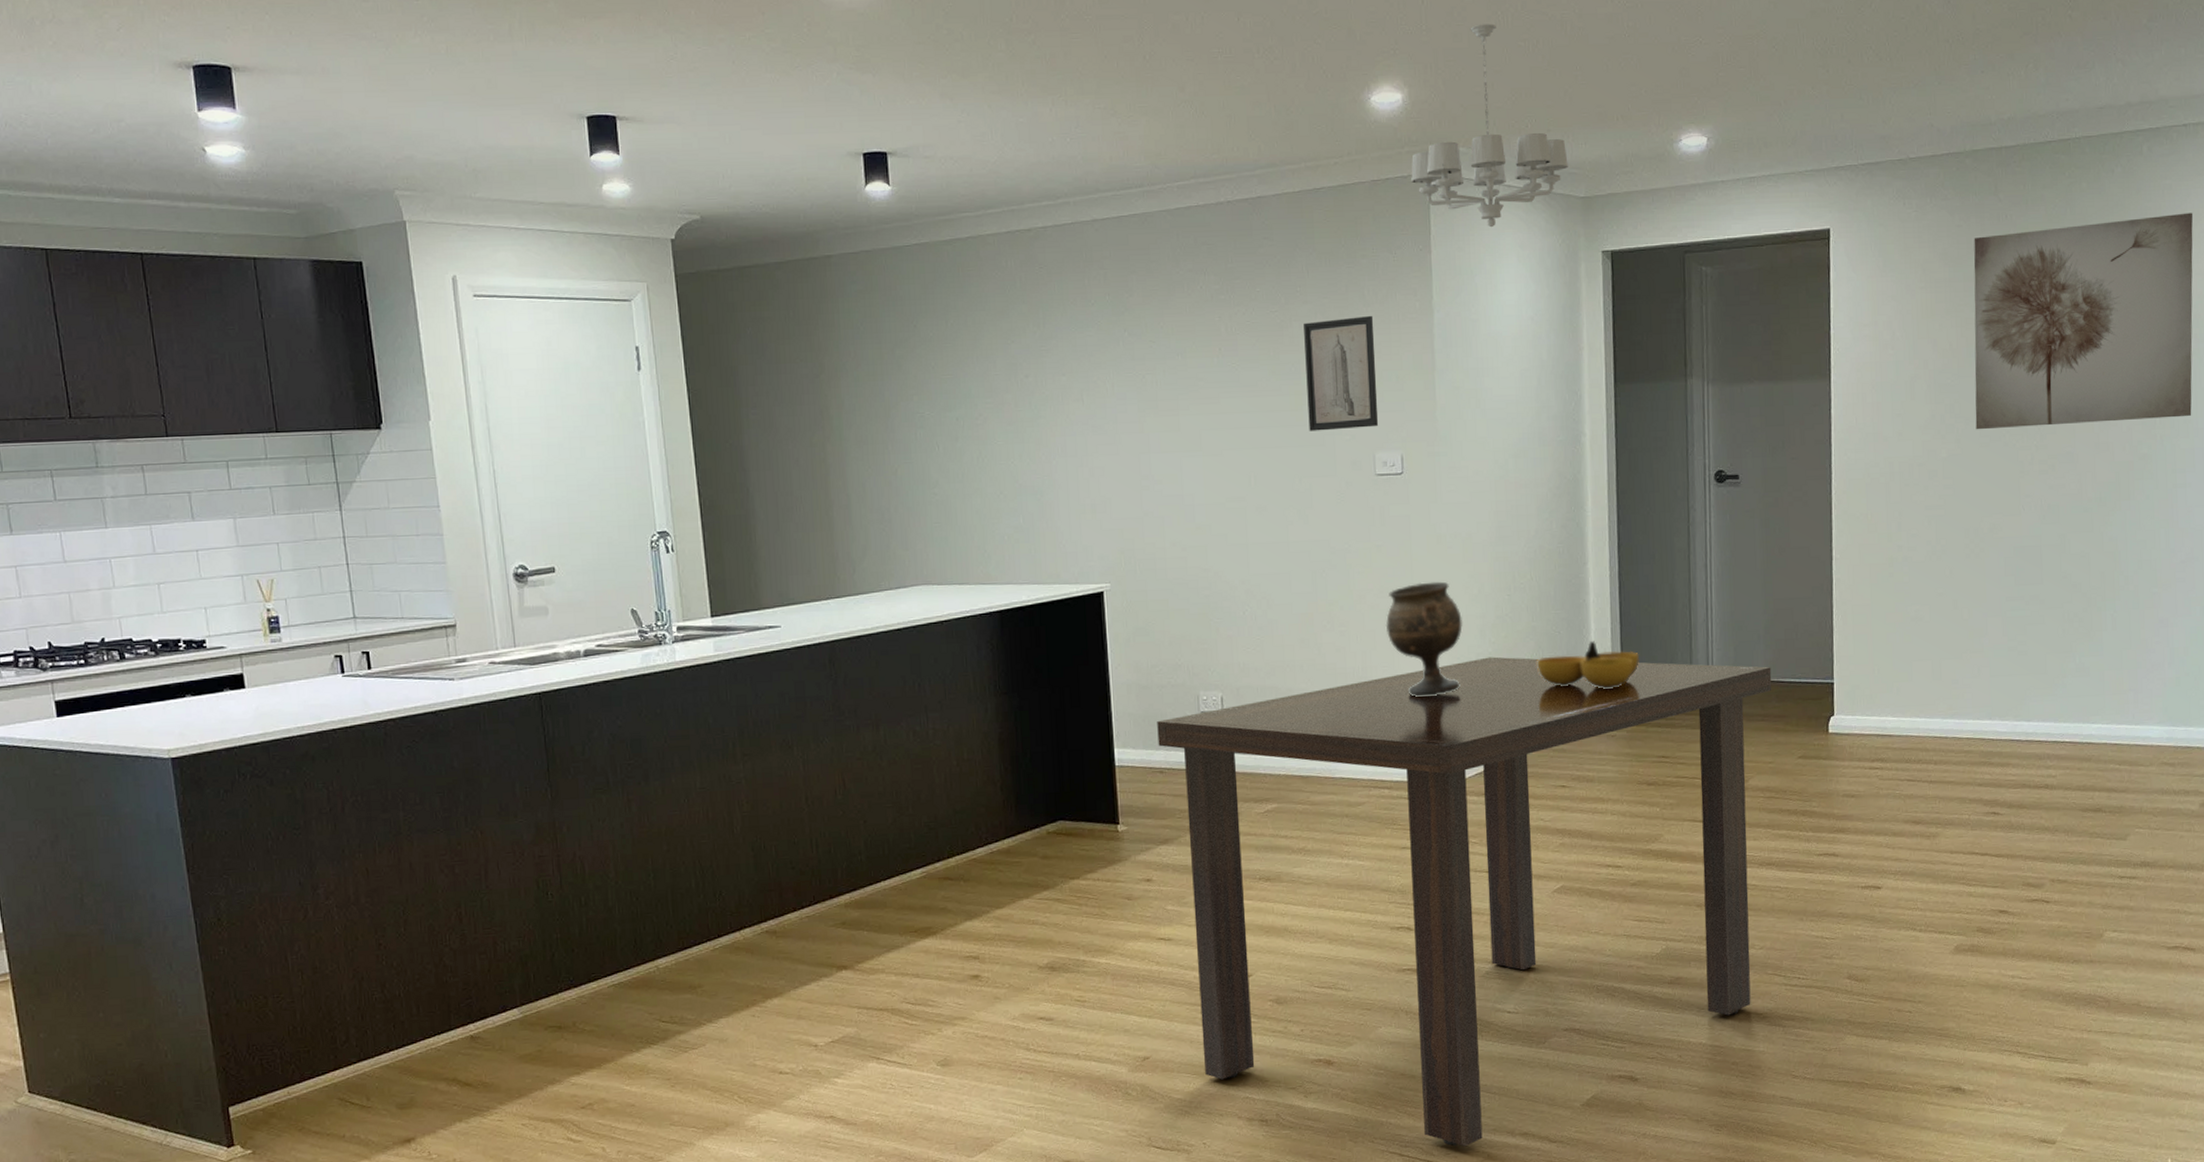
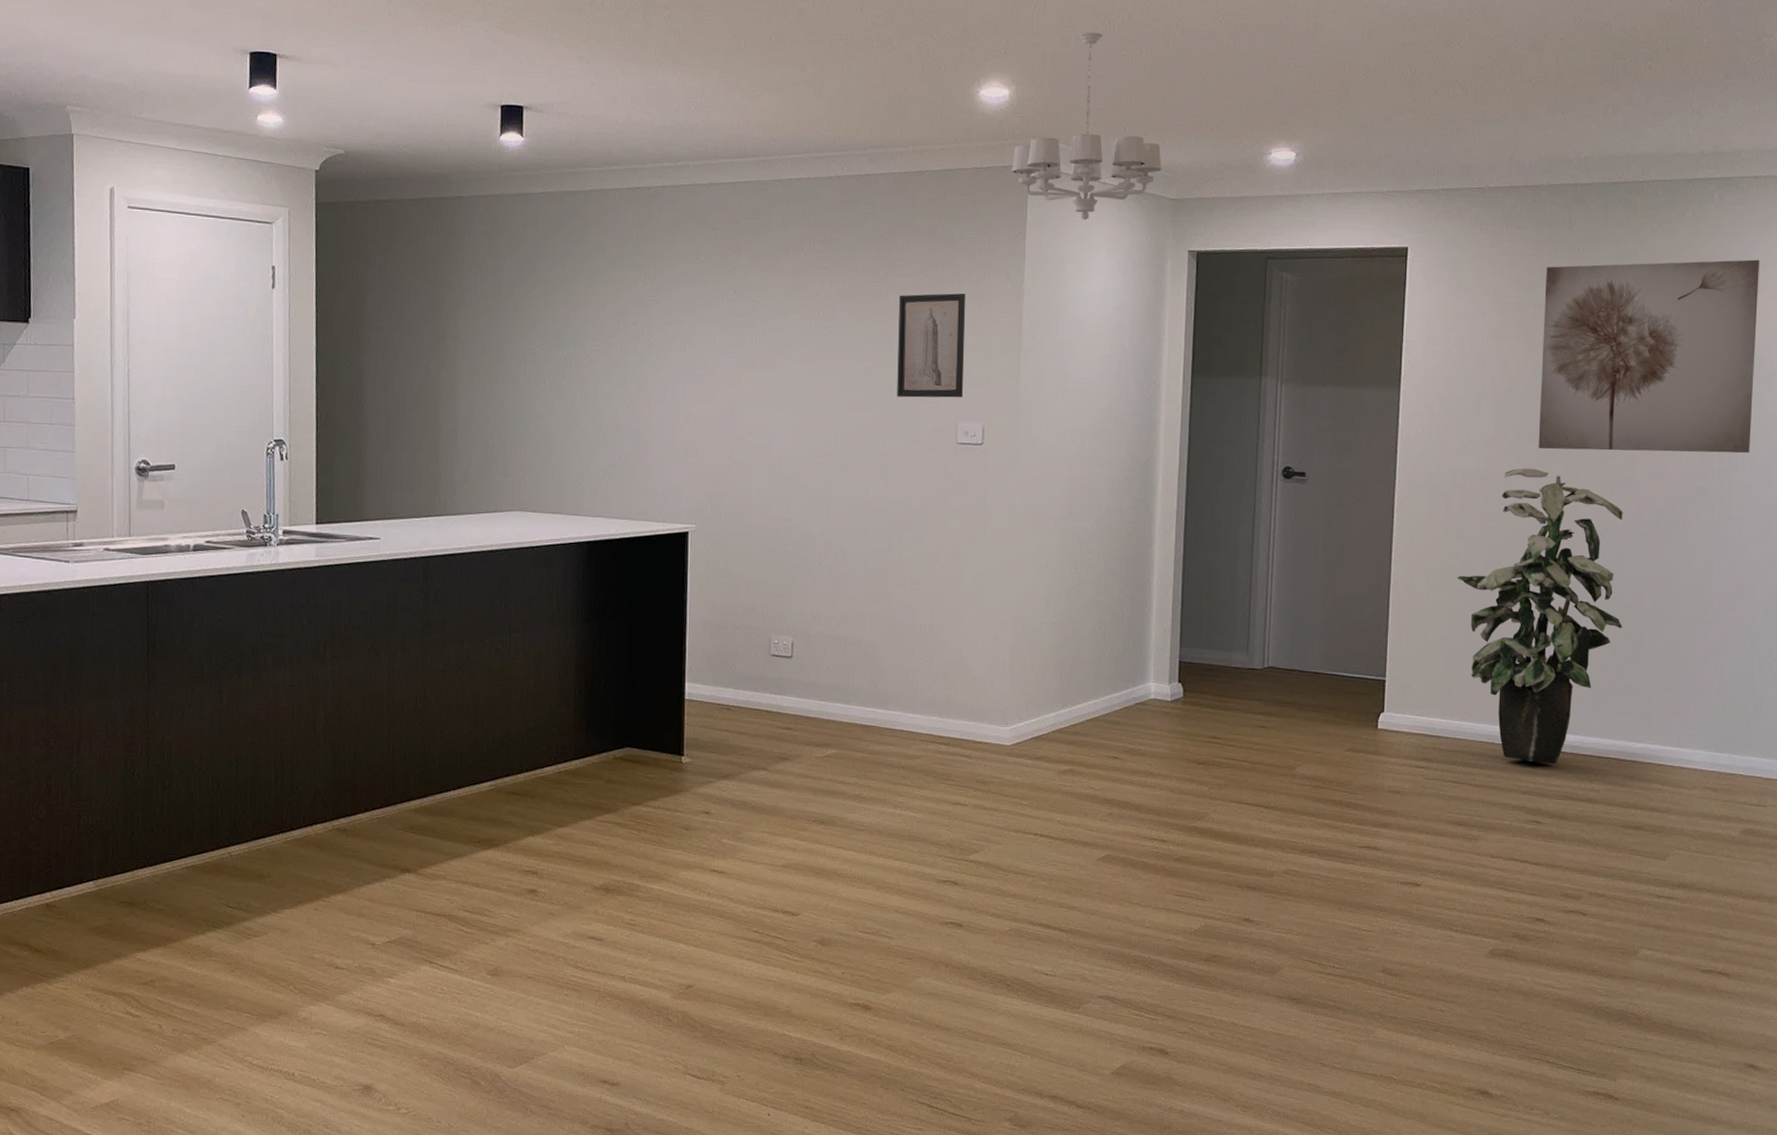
dining table: present [1157,656,1772,1147] -> none [728,626,1325,1104]
goblet: present [1385,581,1463,697] -> none [955,549,1029,659]
decorative bowl: present [1537,641,1640,689] -> none [1098,620,1199,667]
indoor plant: none [1900,450,2072,754] -> present [1456,468,1623,765]

